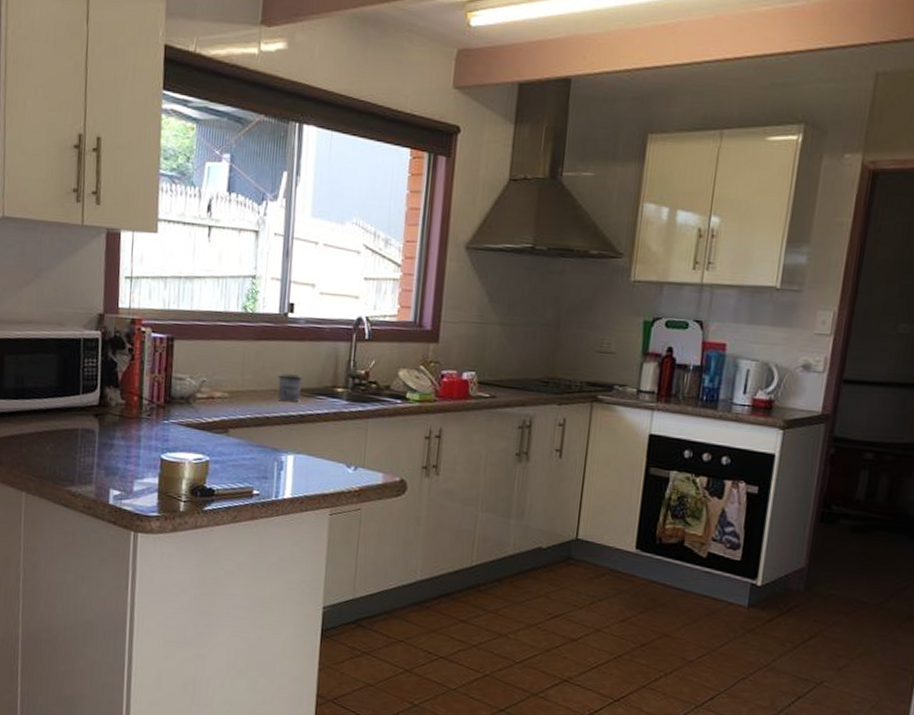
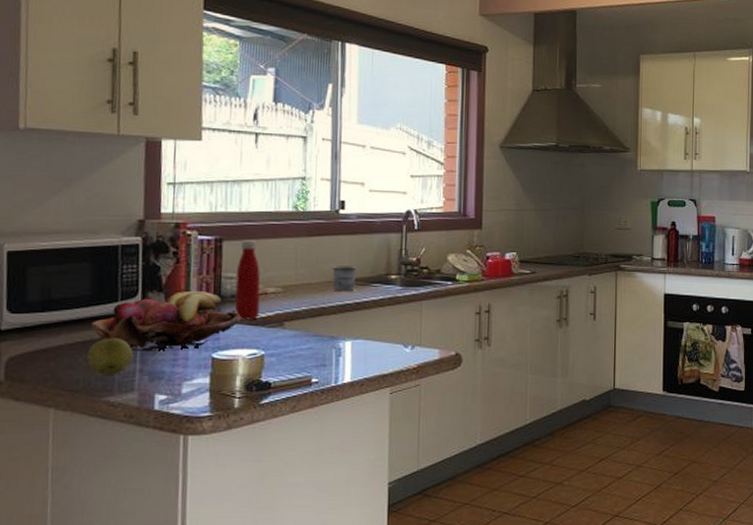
apple: none [53,429,92,466] -> present [87,338,133,375]
fruit basket: none [56,389,187,447] -> present [91,290,239,351]
bottle: none [183,340,208,424] -> present [234,240,261,320]

